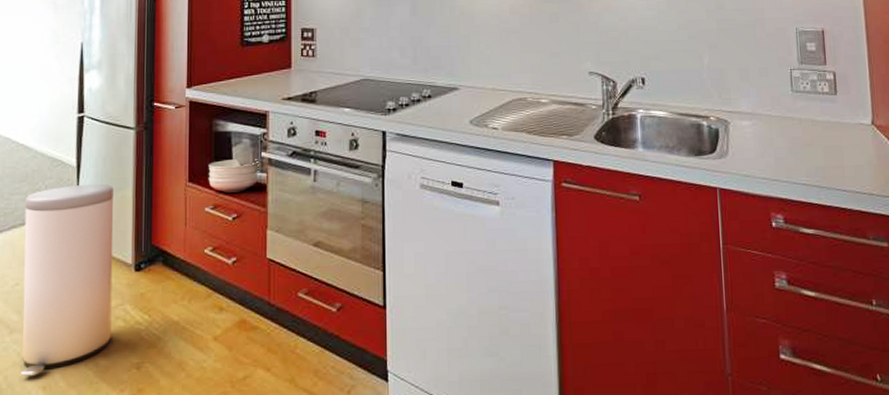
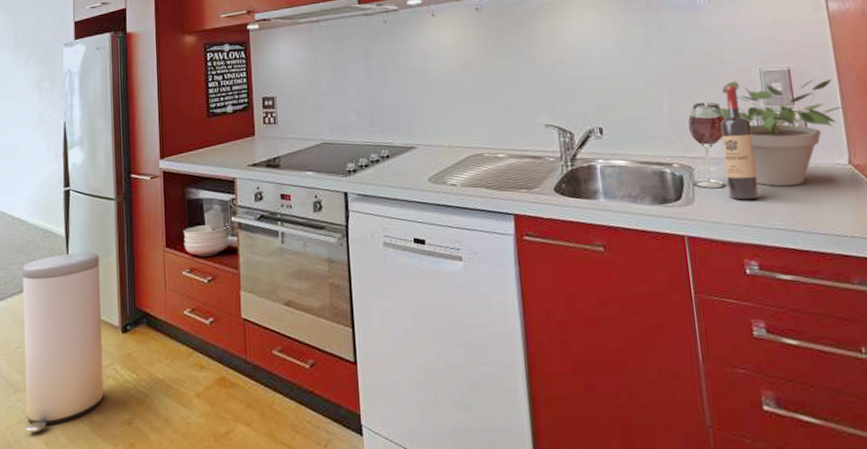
wineglass: none [726,58,761,142] -> present [687,102,725,188]
wine bottle: none [756,43,789,155] -> present [719,86,760,200]
potted plant: none [757,39,873,144] -> present [720,78,847,187]

